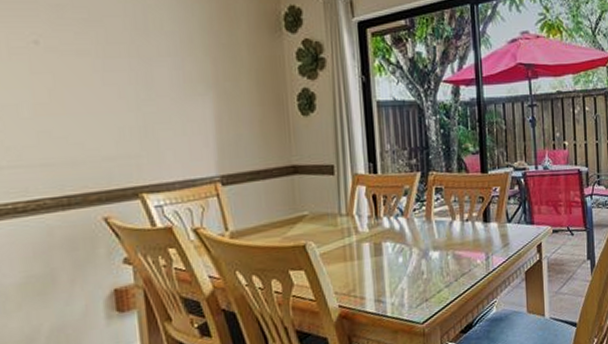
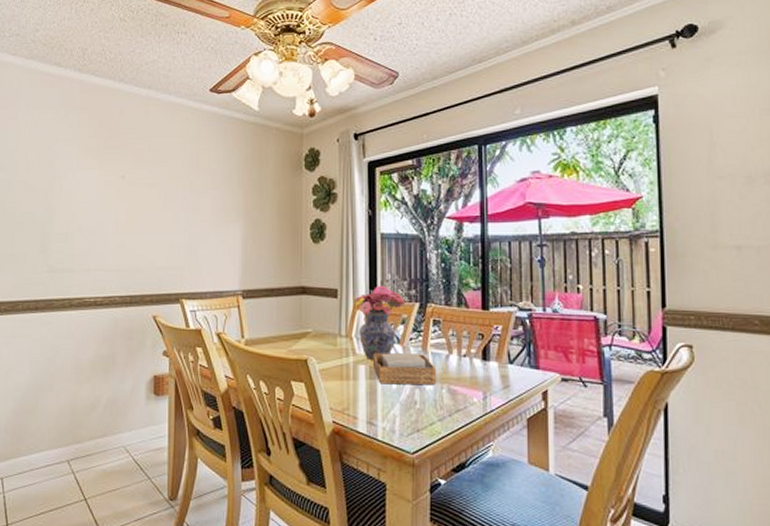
flower arrangement: none [354,157,406,237] -> present [355,285,405,360]
napkin holder: none [376,223,442,260] -> present [372,352,437,386]

